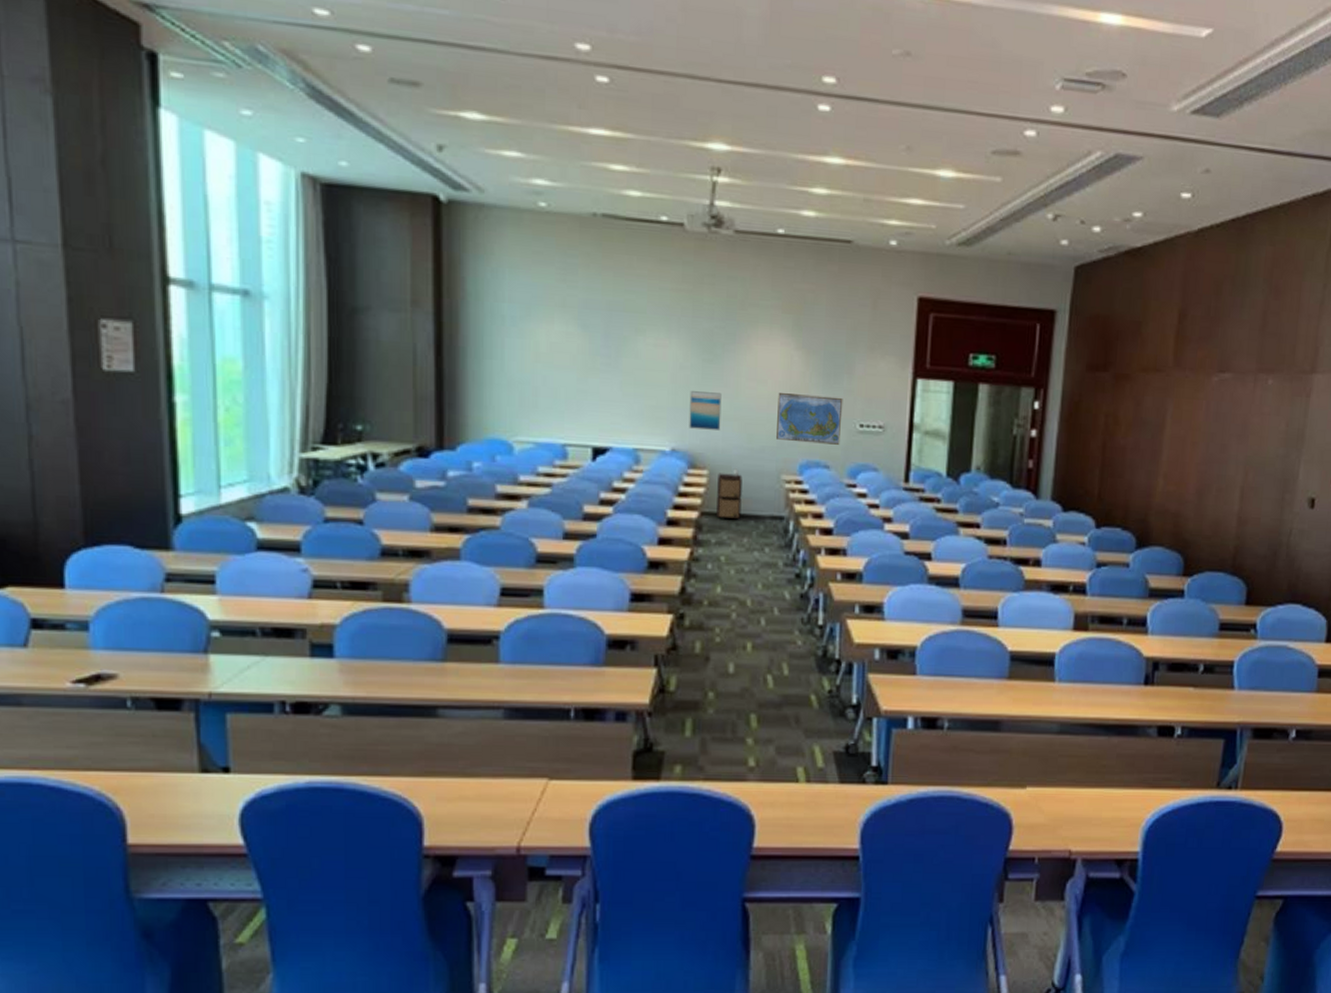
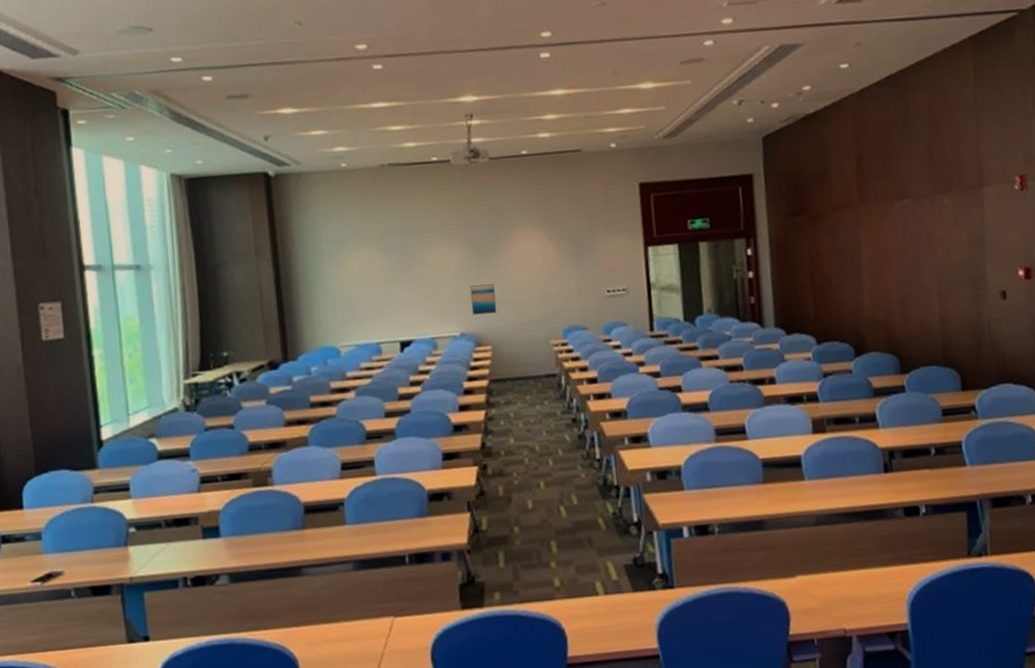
storage cabinet: present [716,467,742,519] -> none [499,340,522,383]
world map: present [775,393,843,445] -> none [539,271,593,313]

